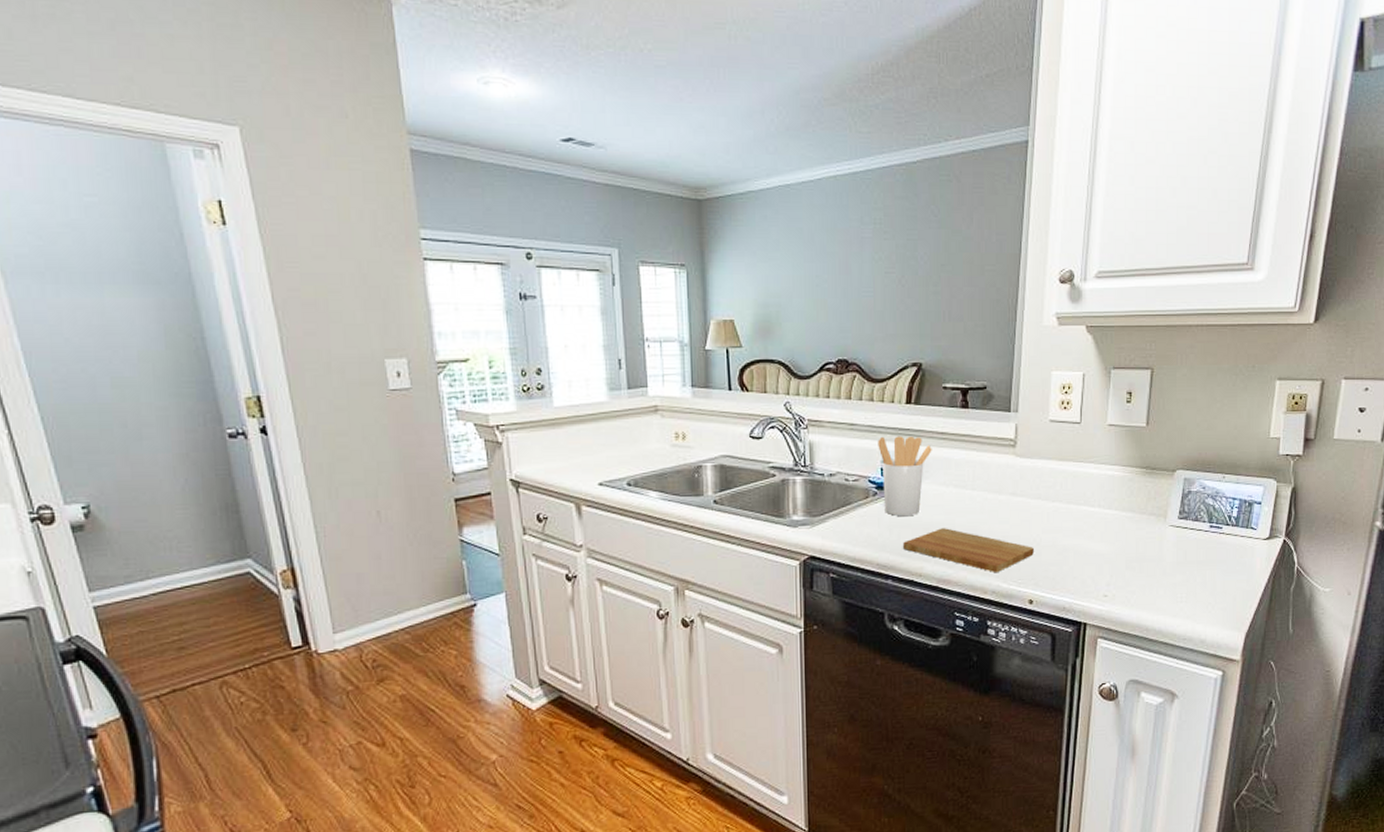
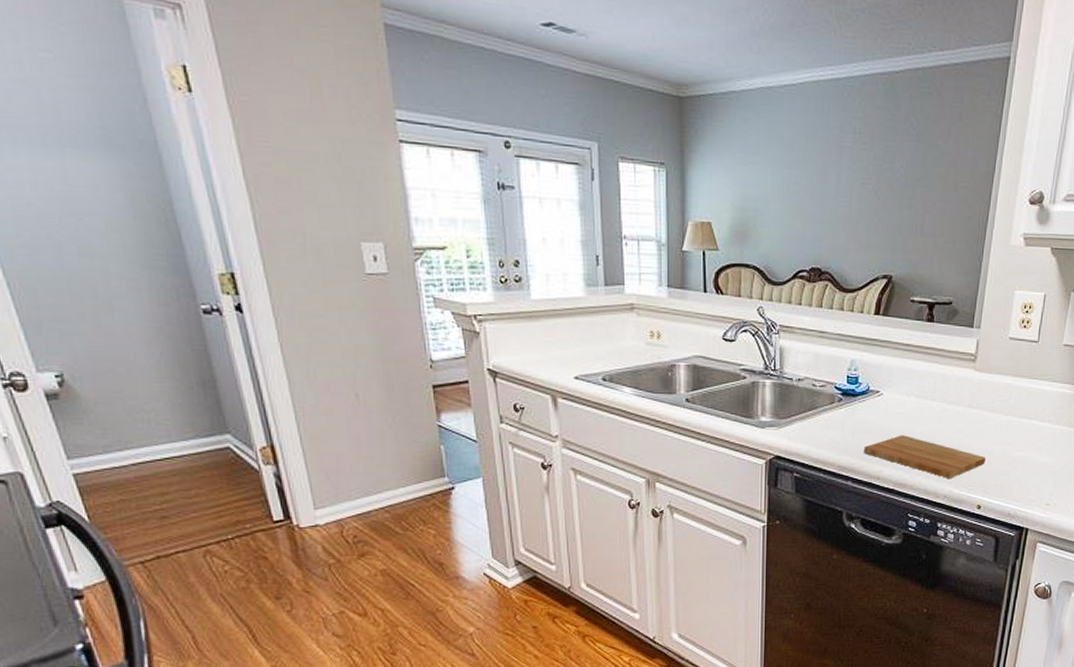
utensil holder: present [878,436,932,516] -> none [845,345,897,422]

